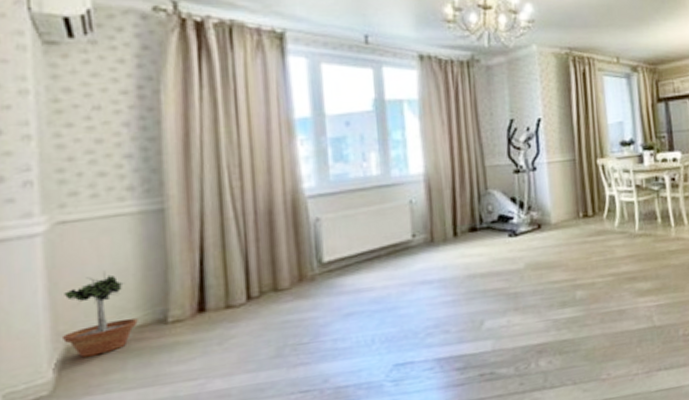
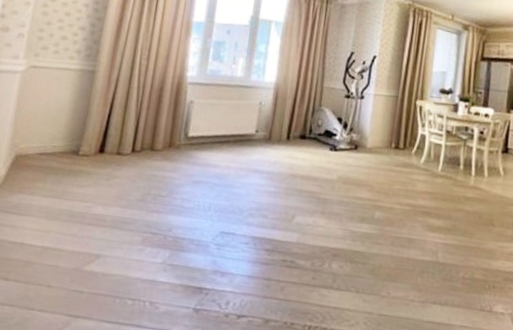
potted tree: present [61,270,138,358] -> none [15,106,62,166]

